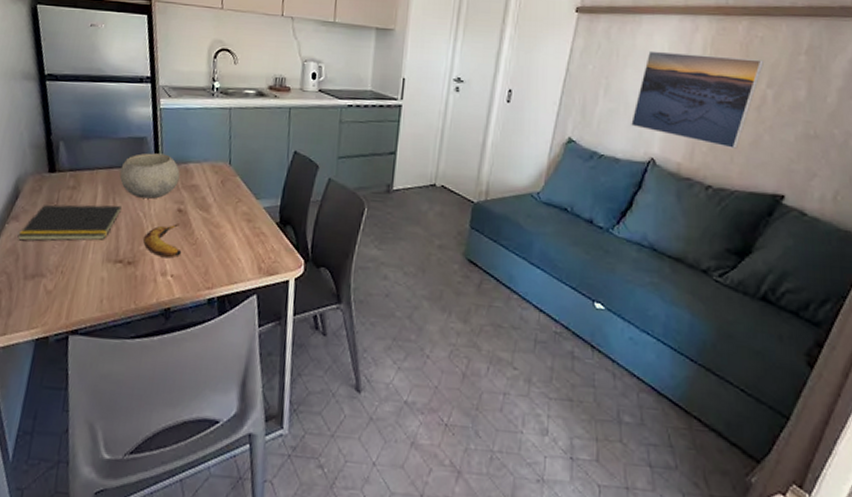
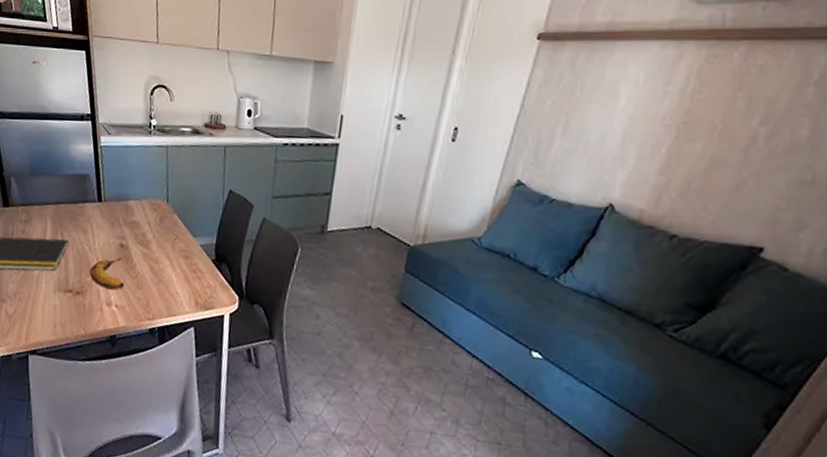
bowl: present [119,153,180,199] -> none [66,189,121,234]
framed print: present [631,50,764,149] -> none [590,83,760,195]

